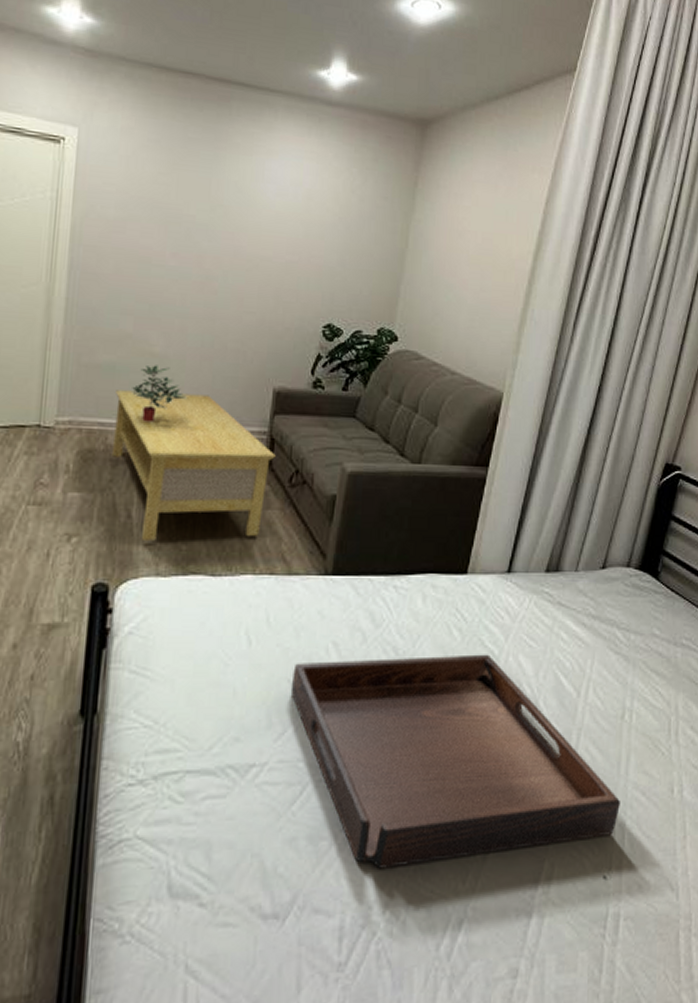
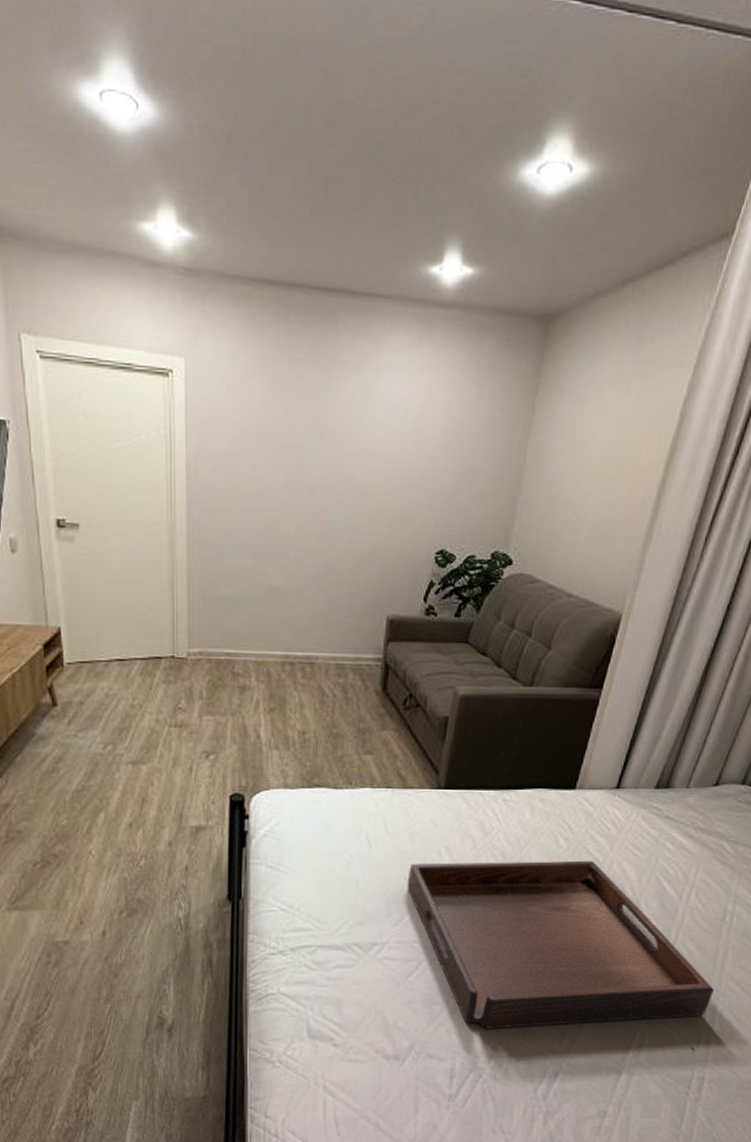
coffee table: present [111,390,276,541] -> none [239,622,390,758]
potted plant: present [132,365,187,423] -> none [253,597,305,652]

